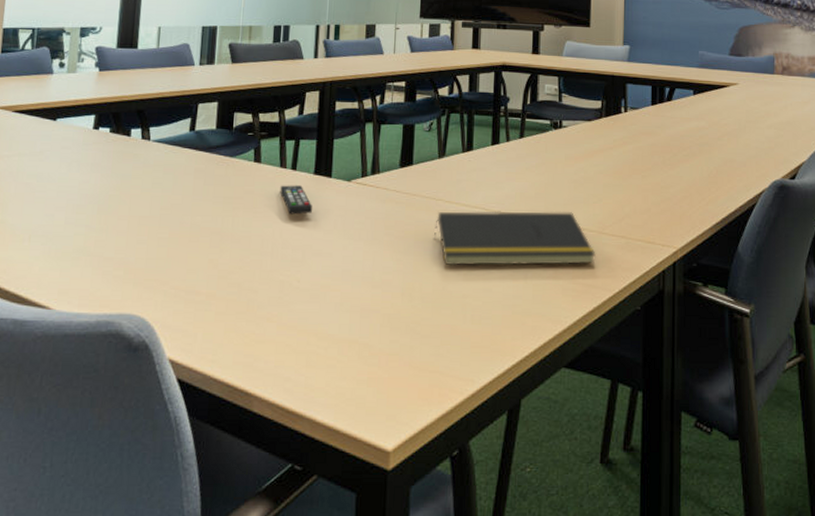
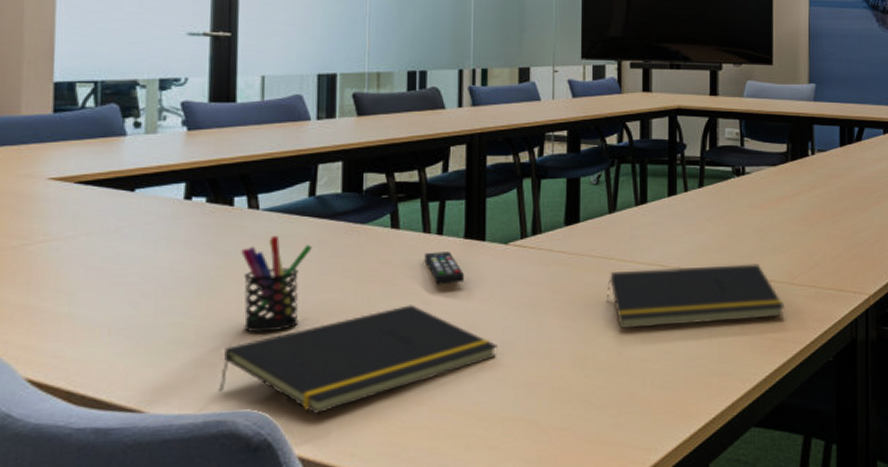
notepad: none [109,231,338,322] -> present [218,305,497,414]
pen holder: none [132,163,190,247] -> present [241,235,312,333]

